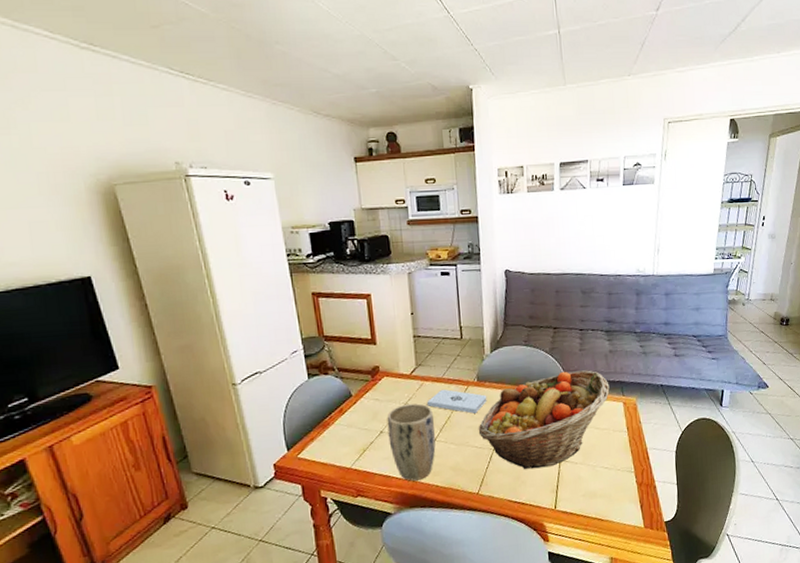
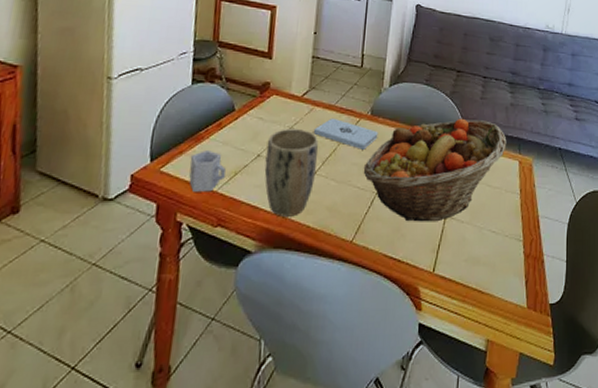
cup: none [321,433,355,471] -> present [189,149,226,192]

